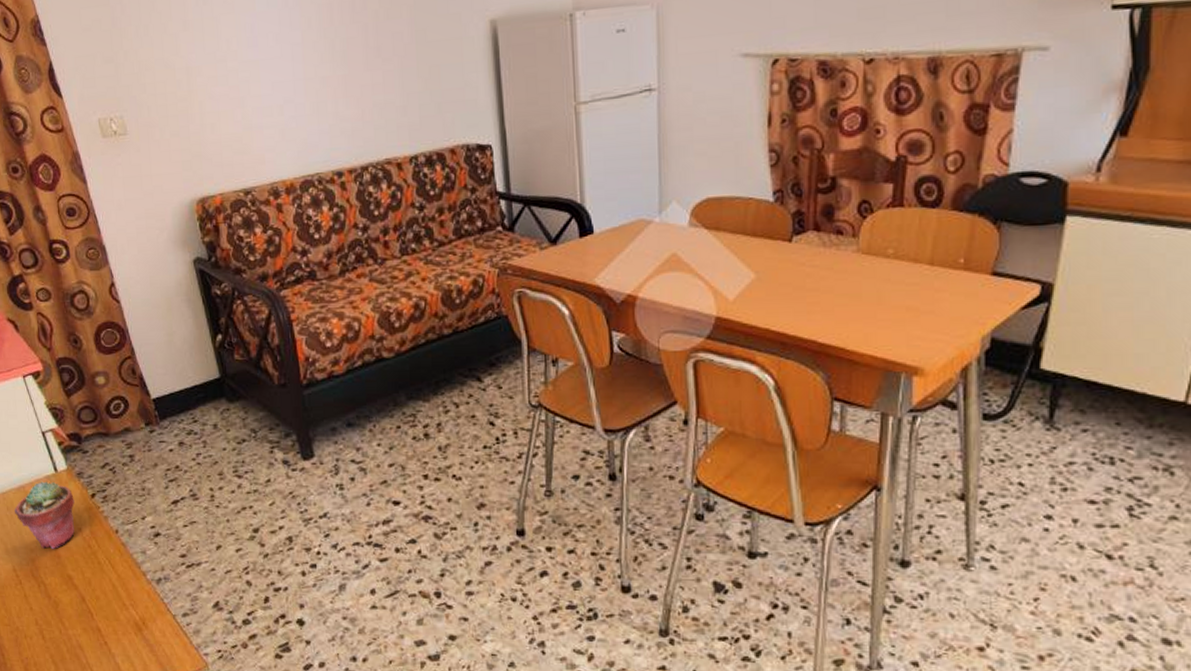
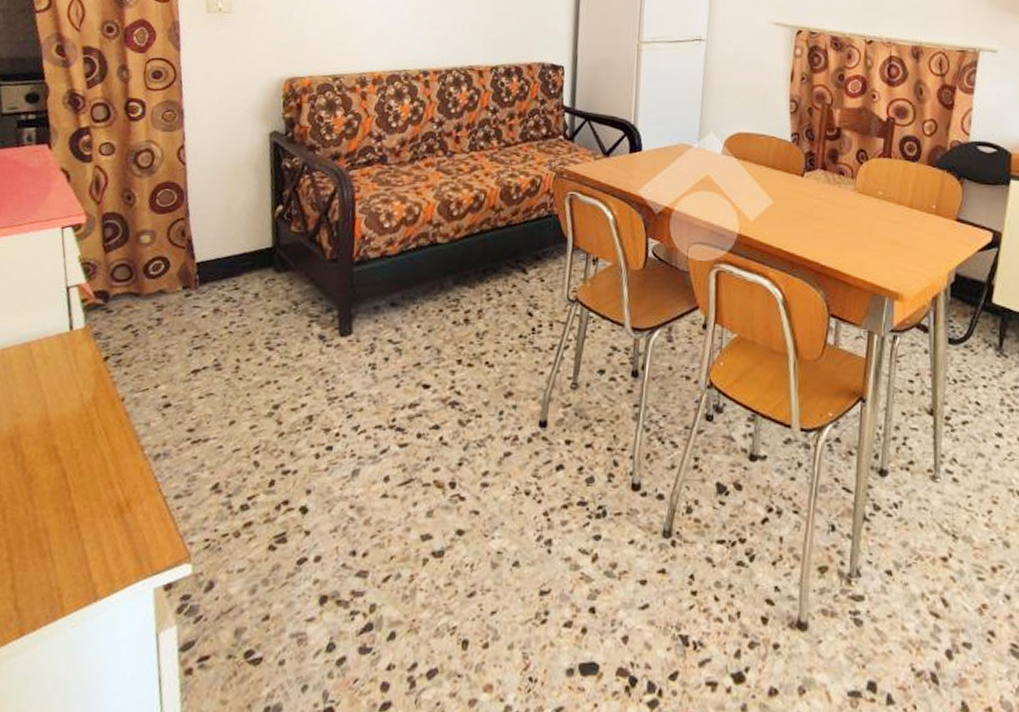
potted succulent: present [14,481,75,549] -> none [10,339,84,415]

